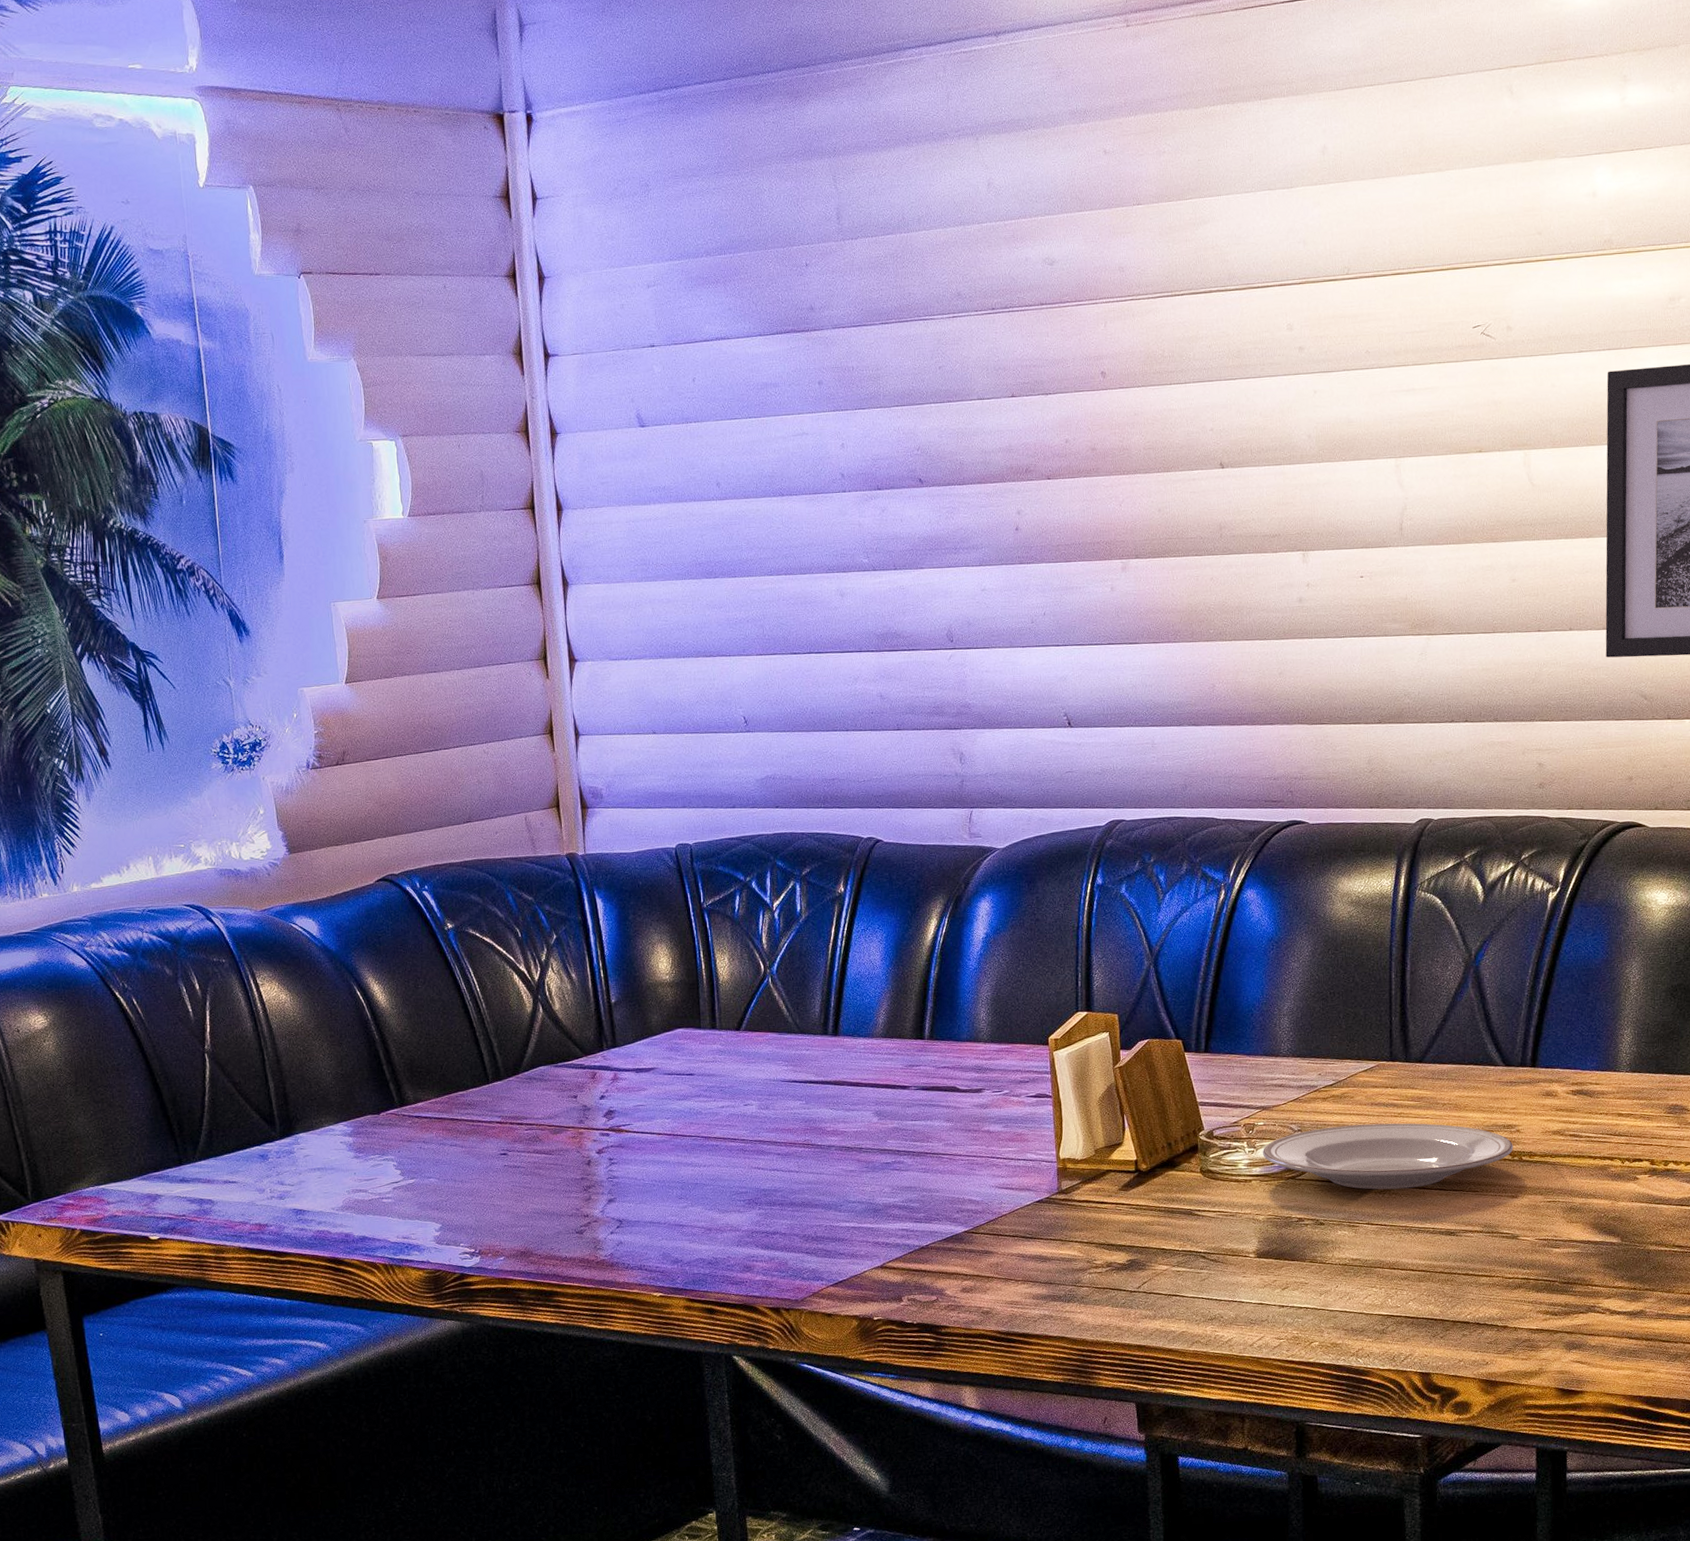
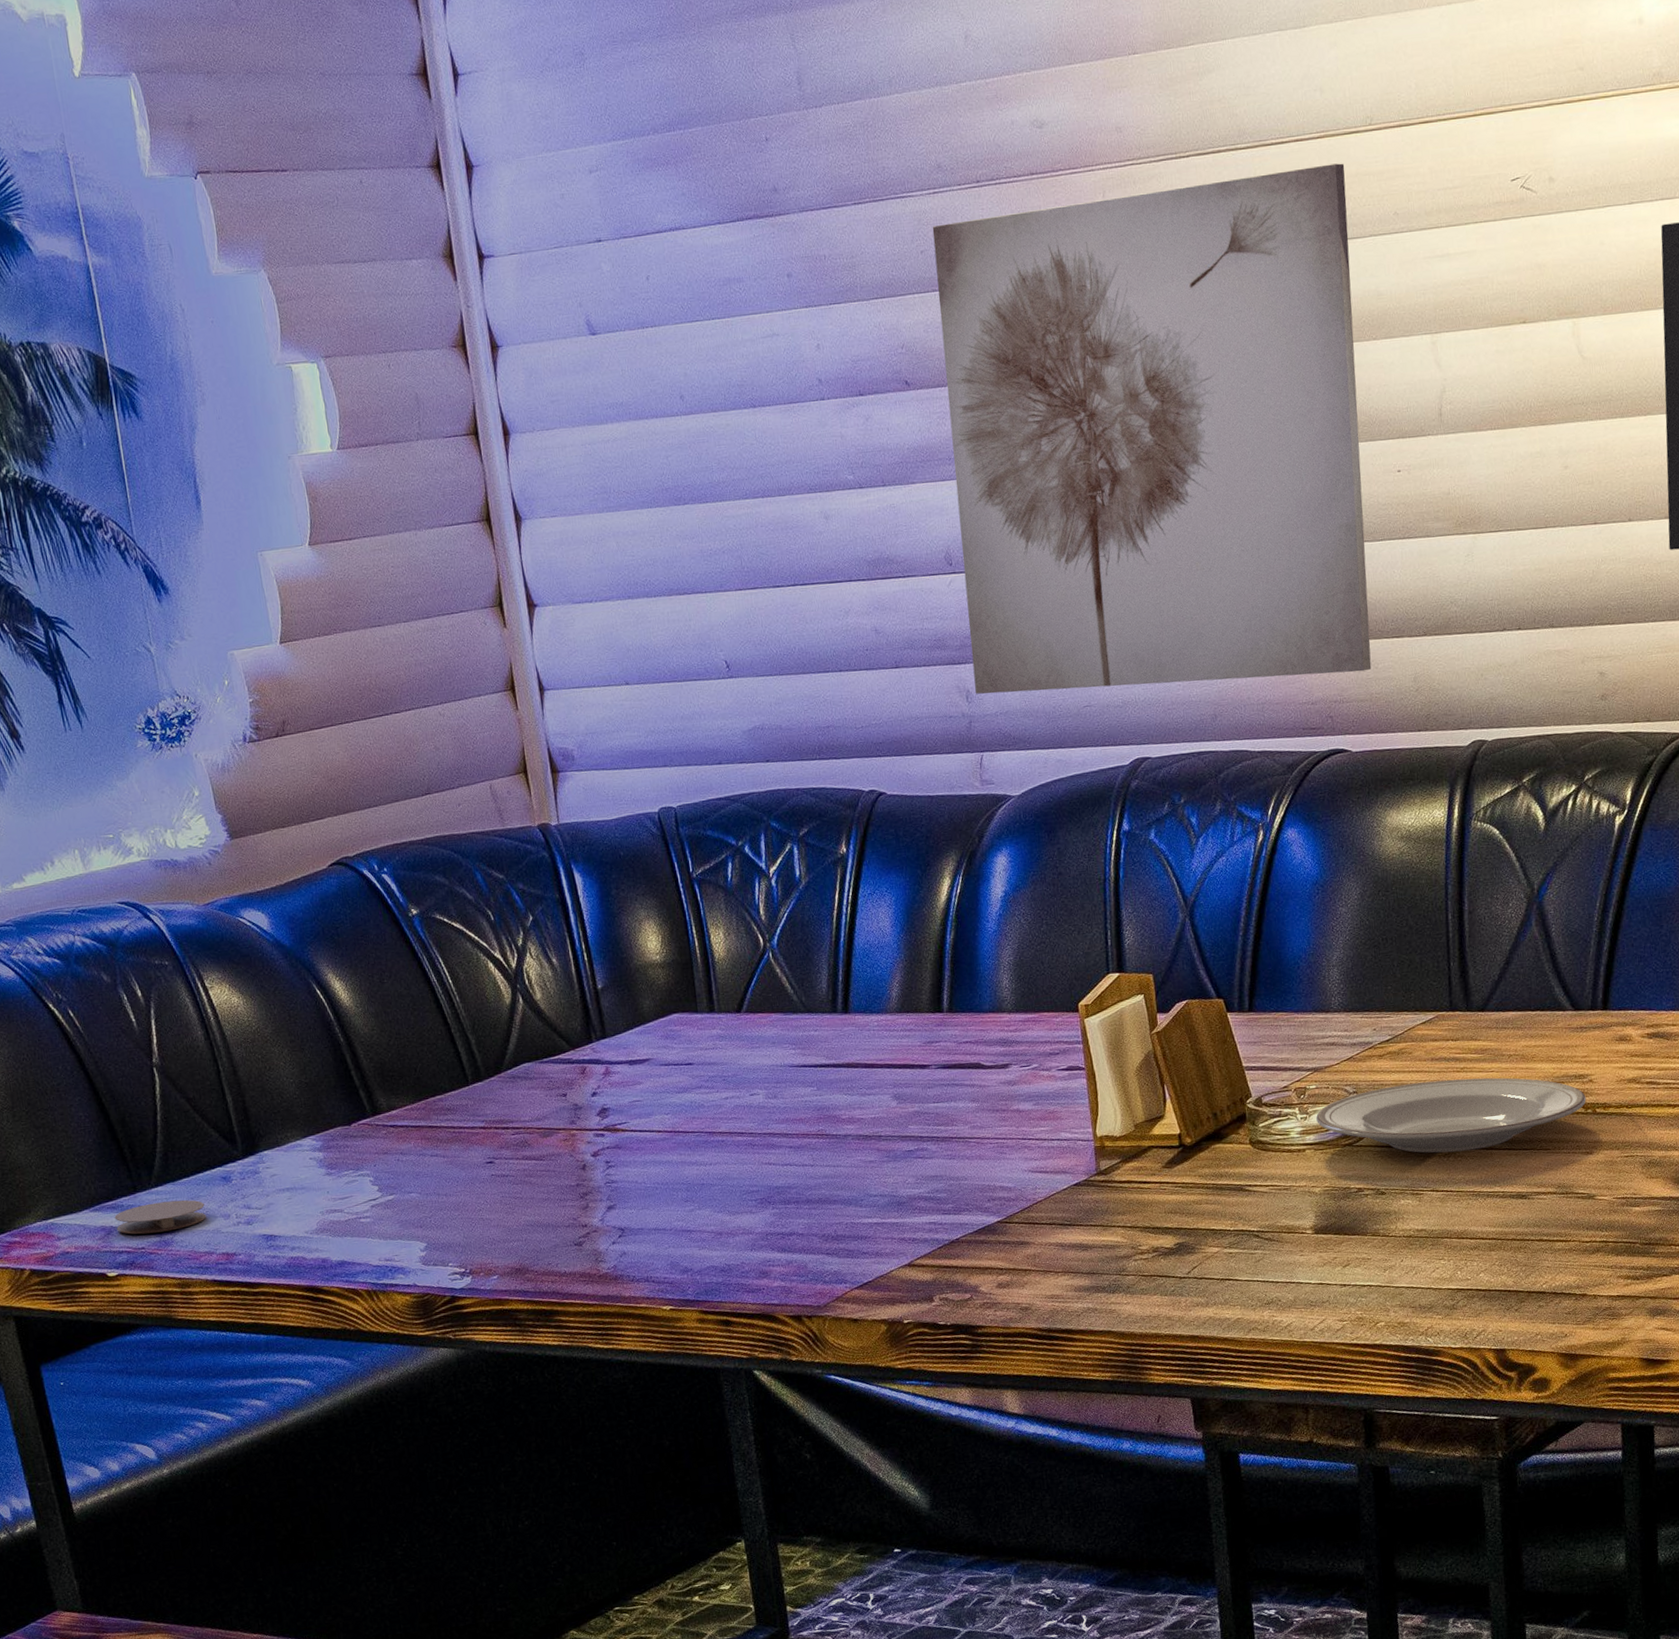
coaster: none [160,1173,243,1203] -> present [114,1200,206,1234]
wall art: none [950,306,1330,757] -> present [932,163,1372,694]

